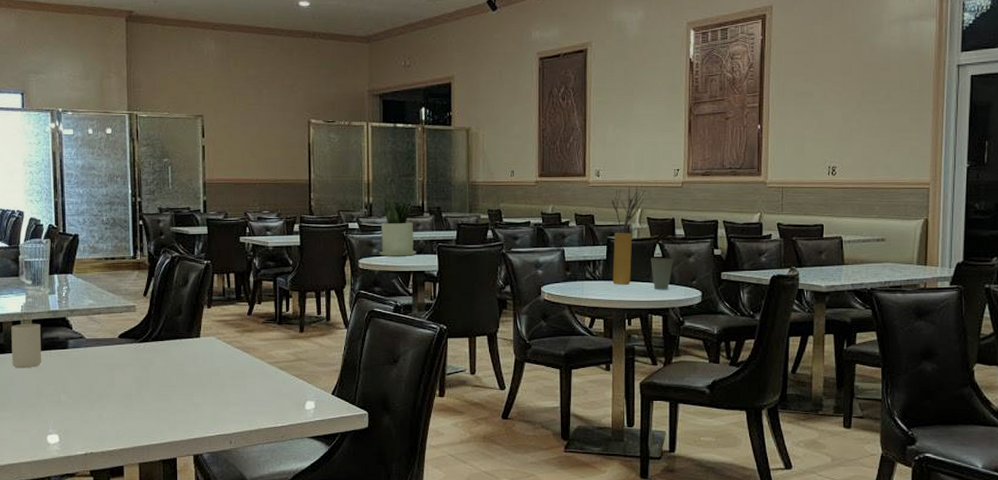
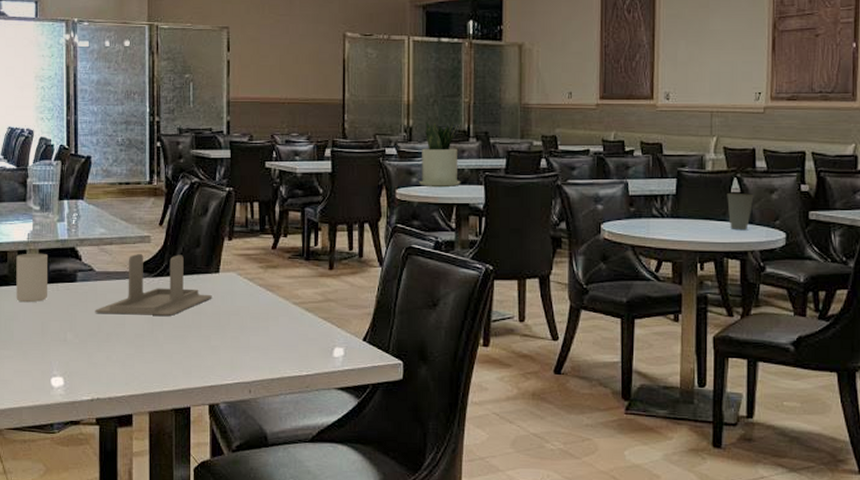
napkin holder: none [86,321,194,377] -> present [95,253,212,316]
vase: present [611,186,645,285] -> none [683,111,722,224]

